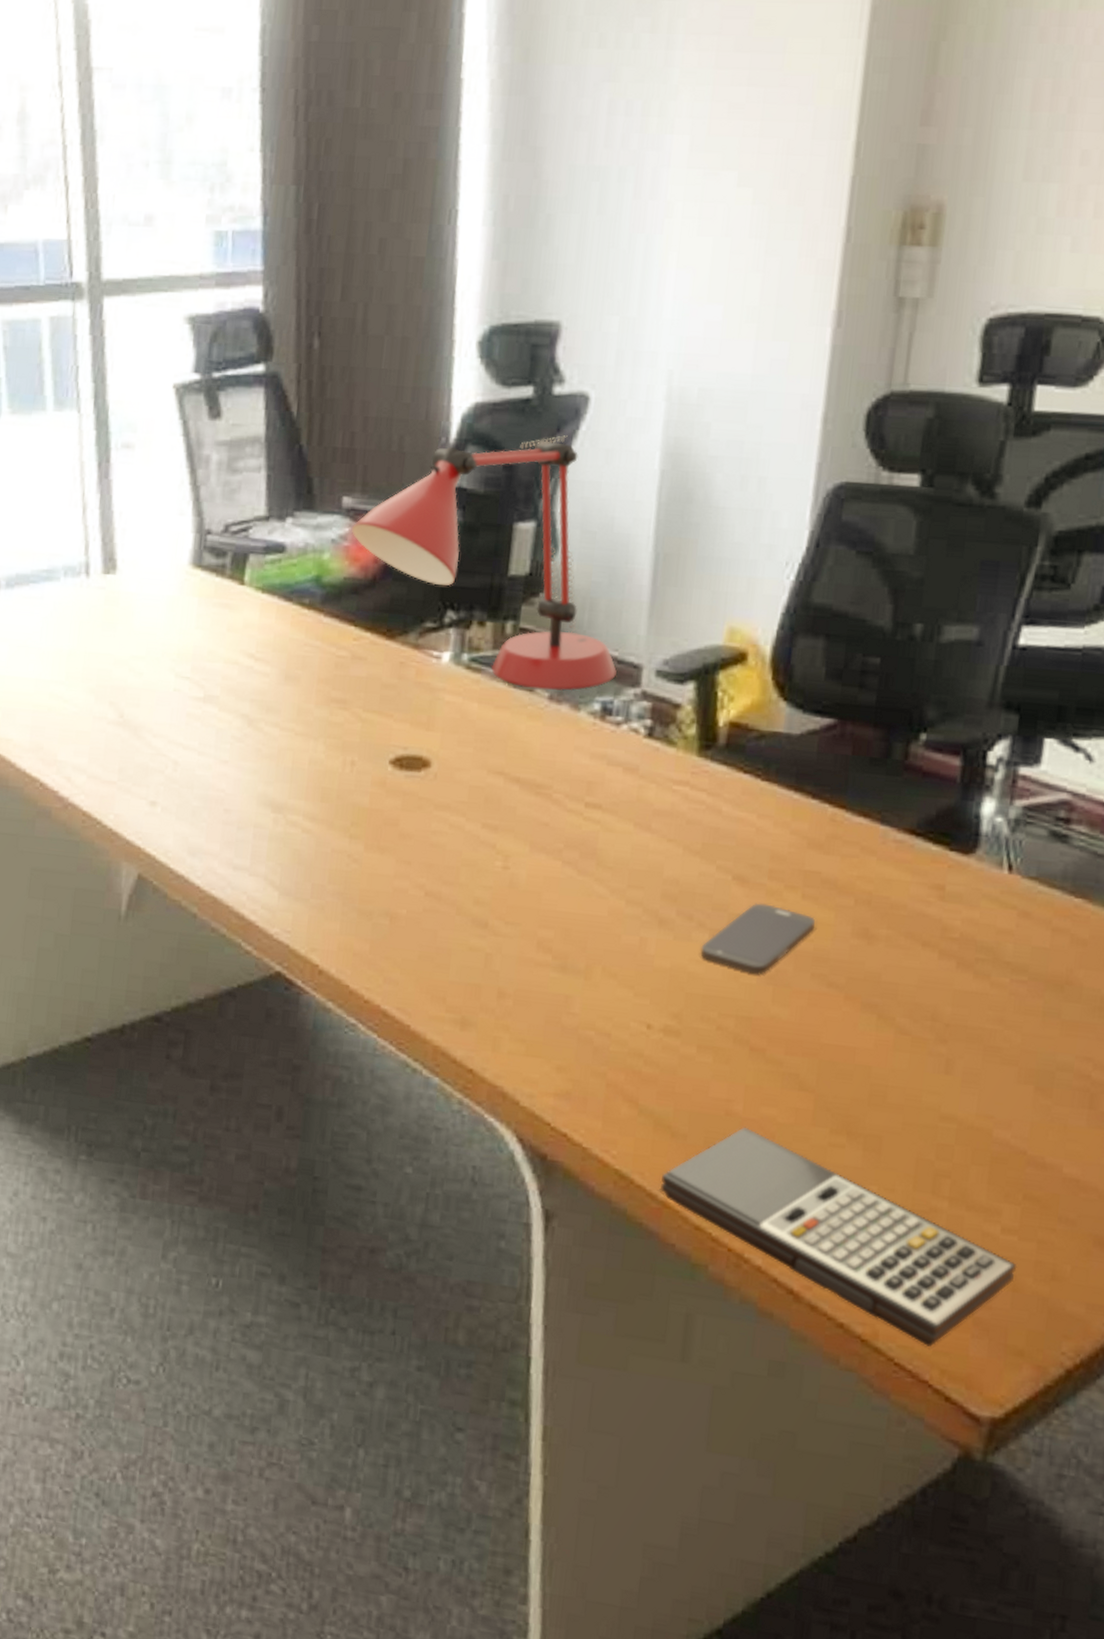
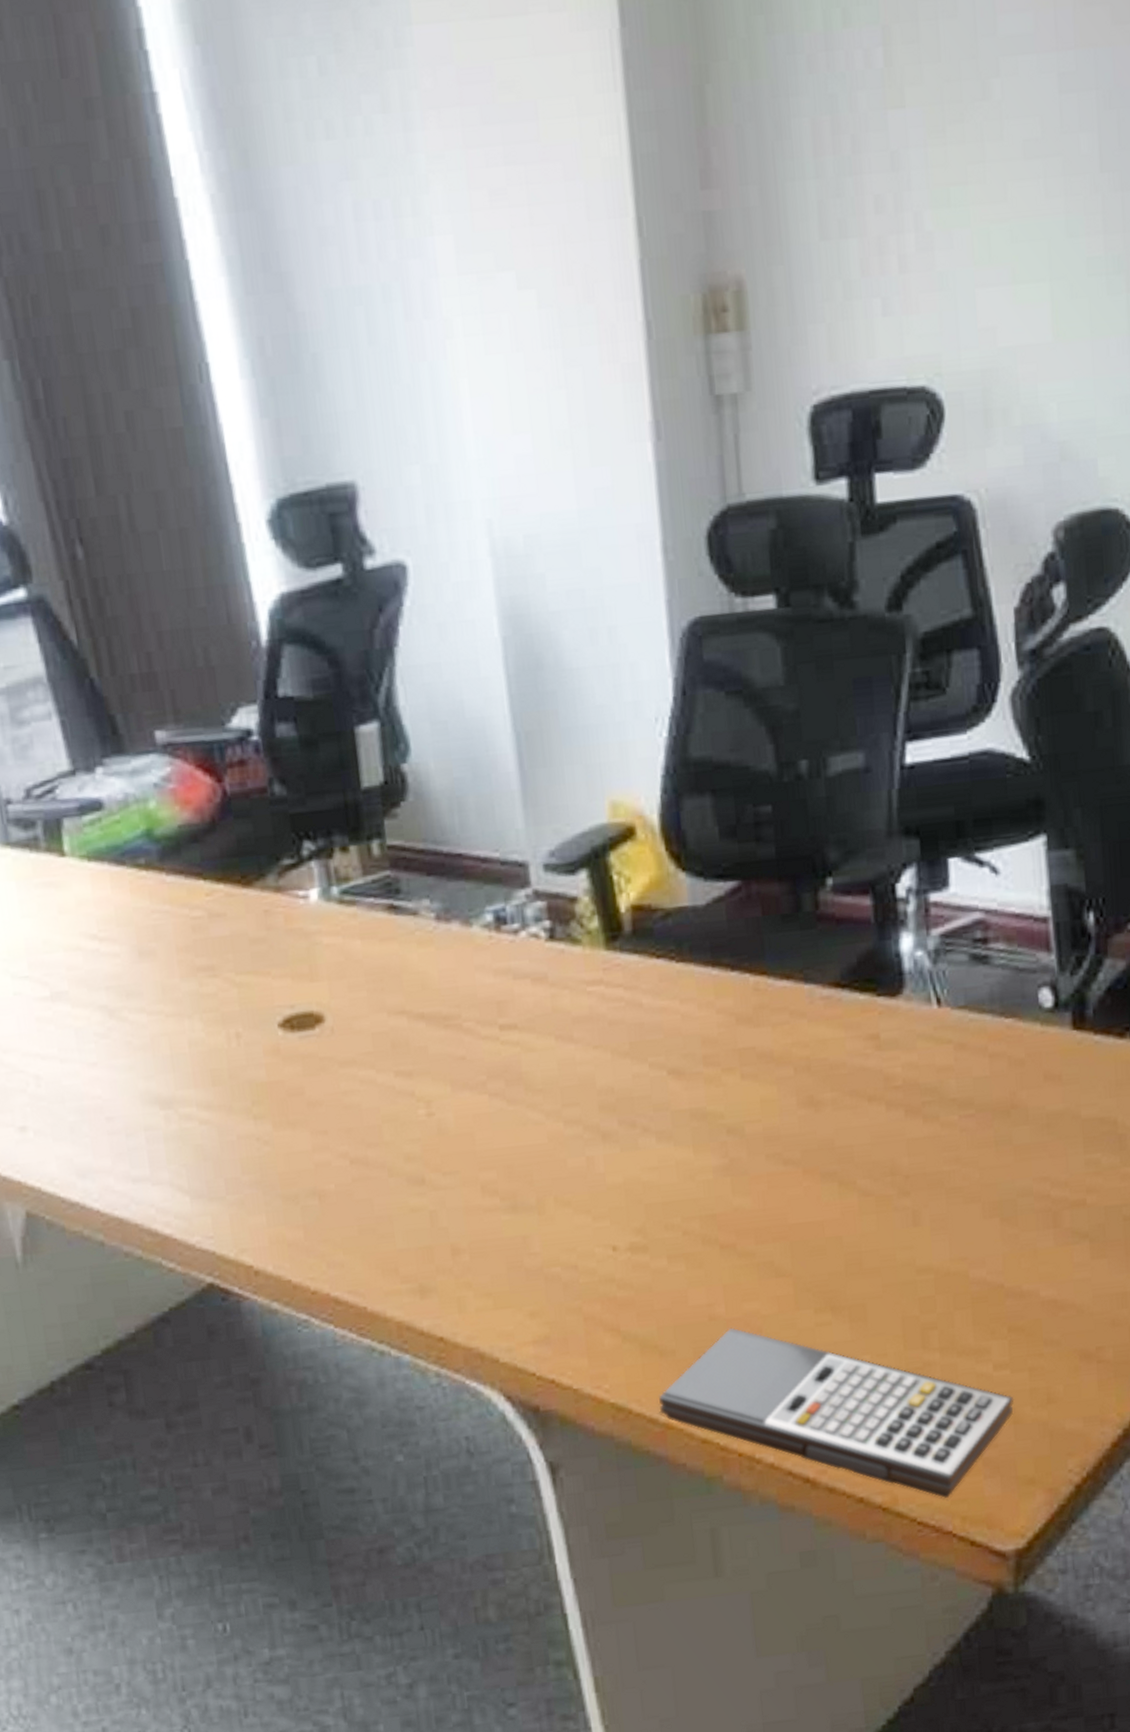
desk lamp: present [351,435,617,692] -> none [173,615,502,913]
smartphone: present [700,903,816,974] -> none [650,1092,760,1169]

